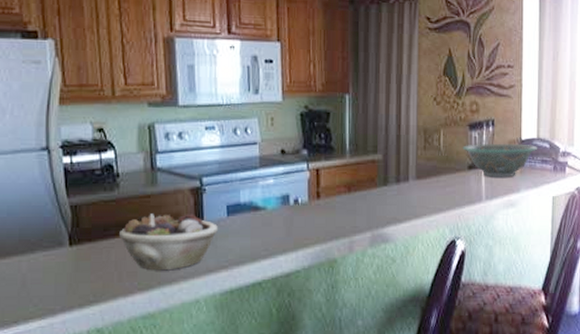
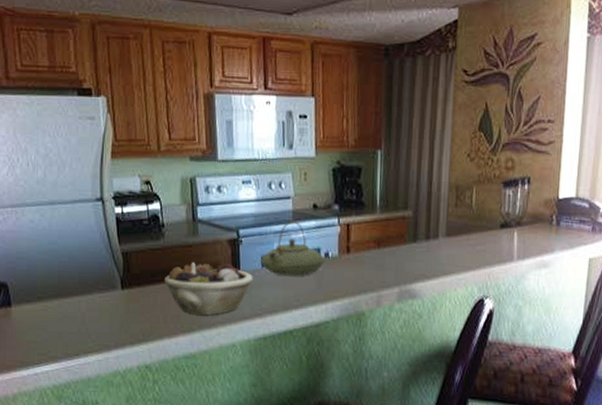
teapot: none [225,166,295,224] -> present [260,220,326,276]
decorative bowl: present [462,143,537,177] -> none [495,201,575,237]

